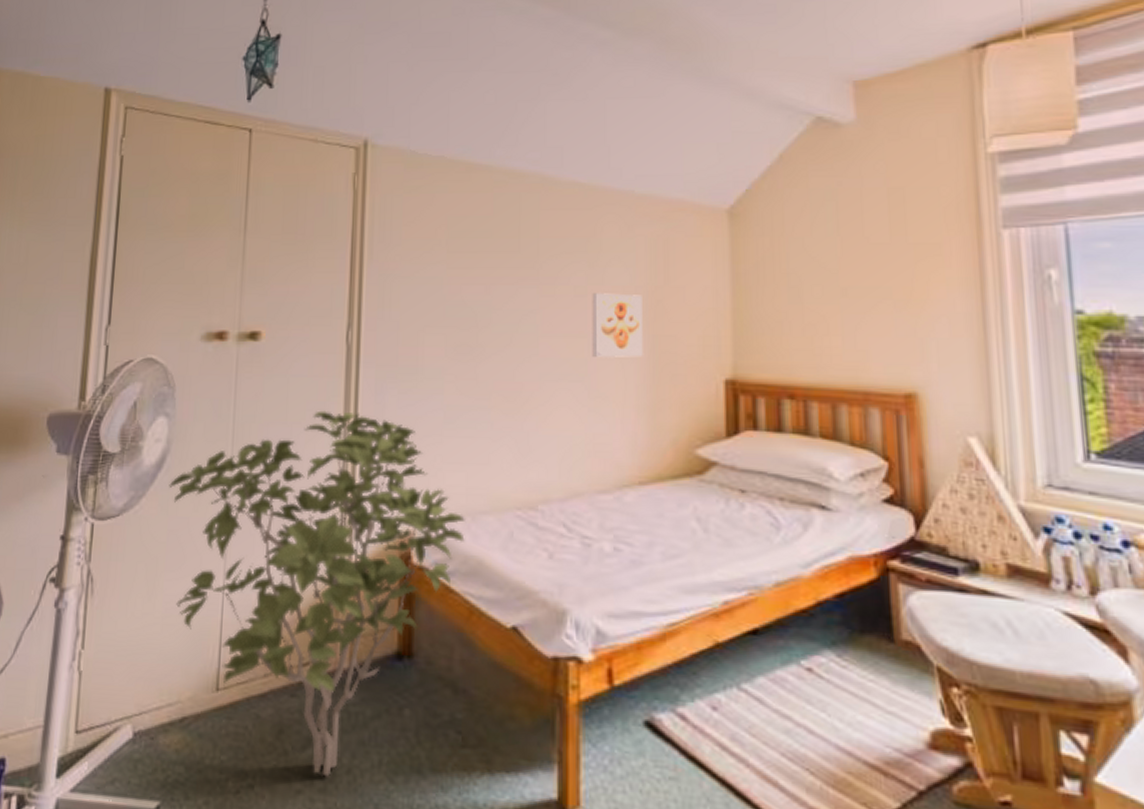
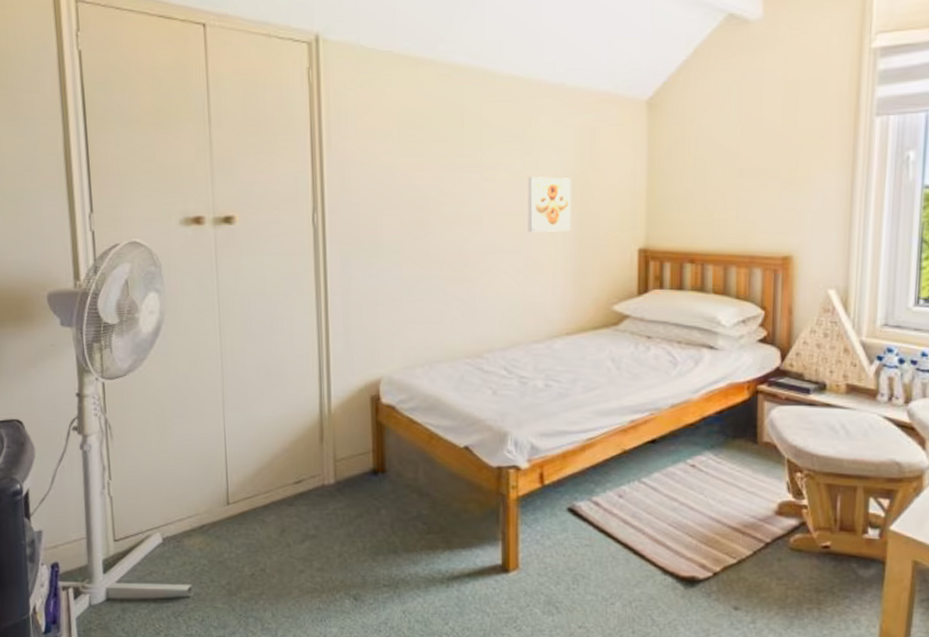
shrub: present [169,410,465,777] -> none [167,283,424,560]

